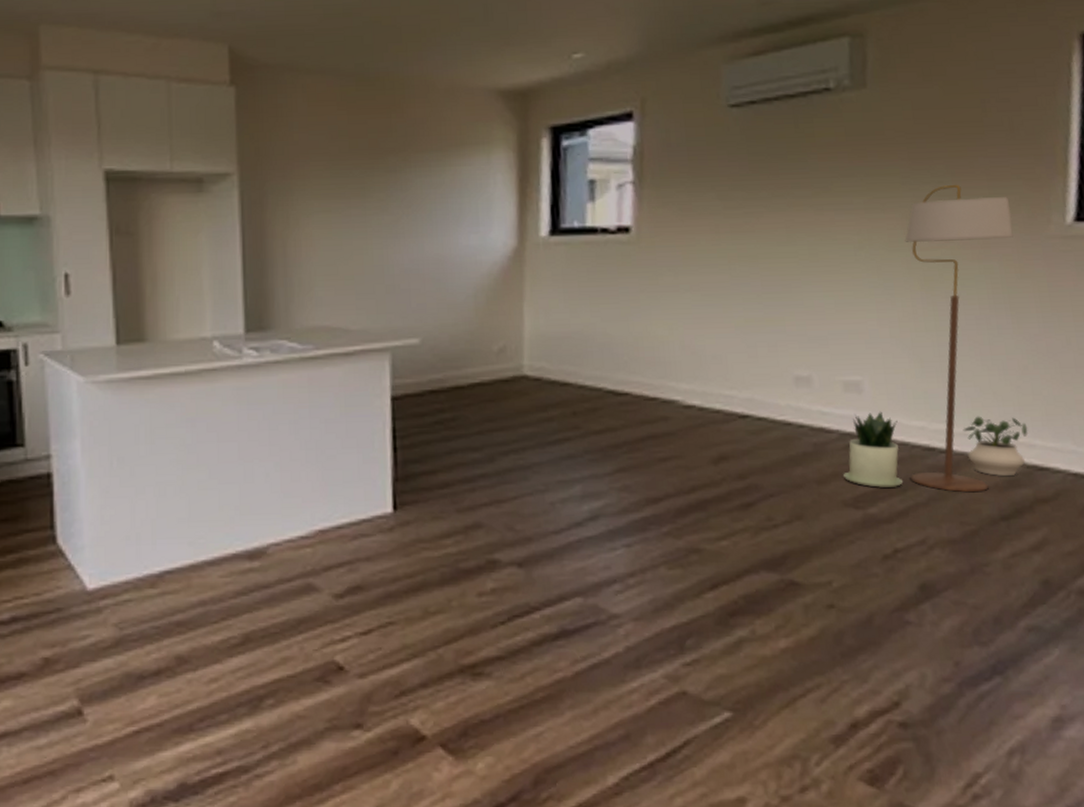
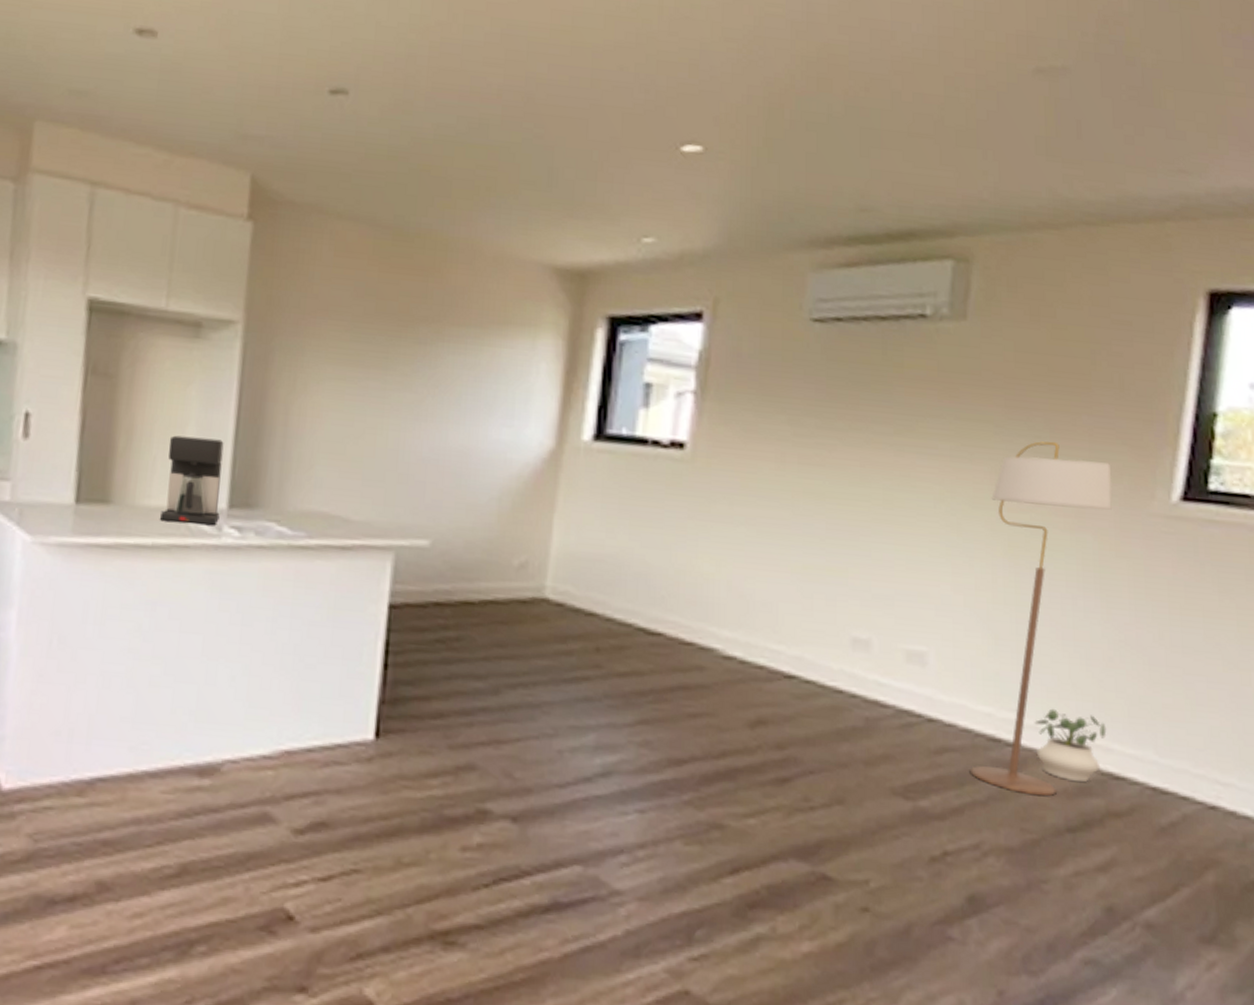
coffee maker: none [188,276,239,351] -> present [160,435,224,526]
planter: present [843,411,904,488] -> none [896,689,962,780]

